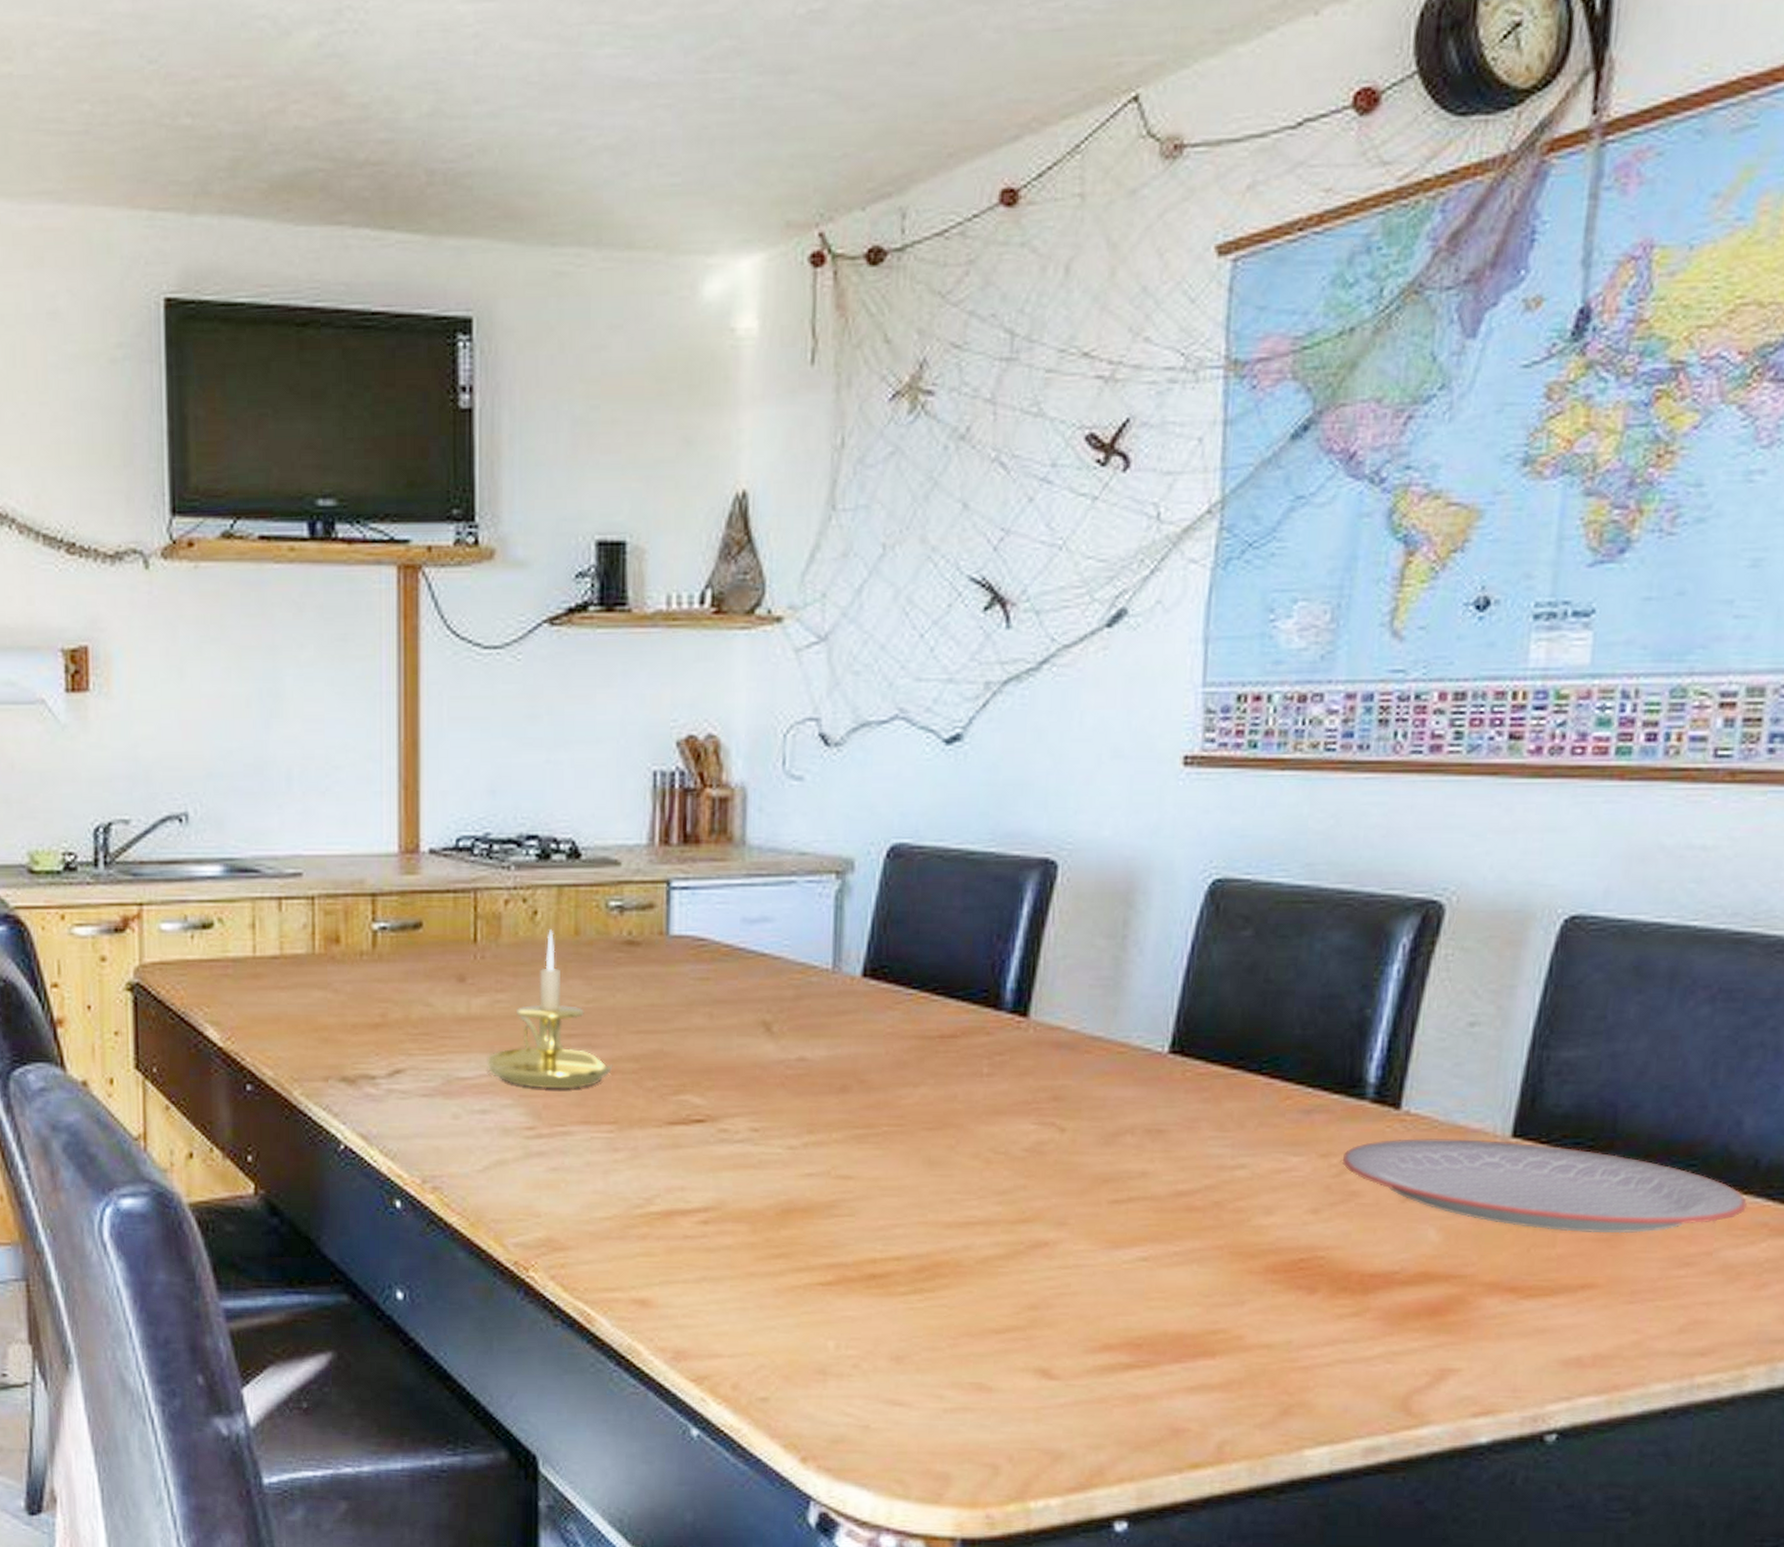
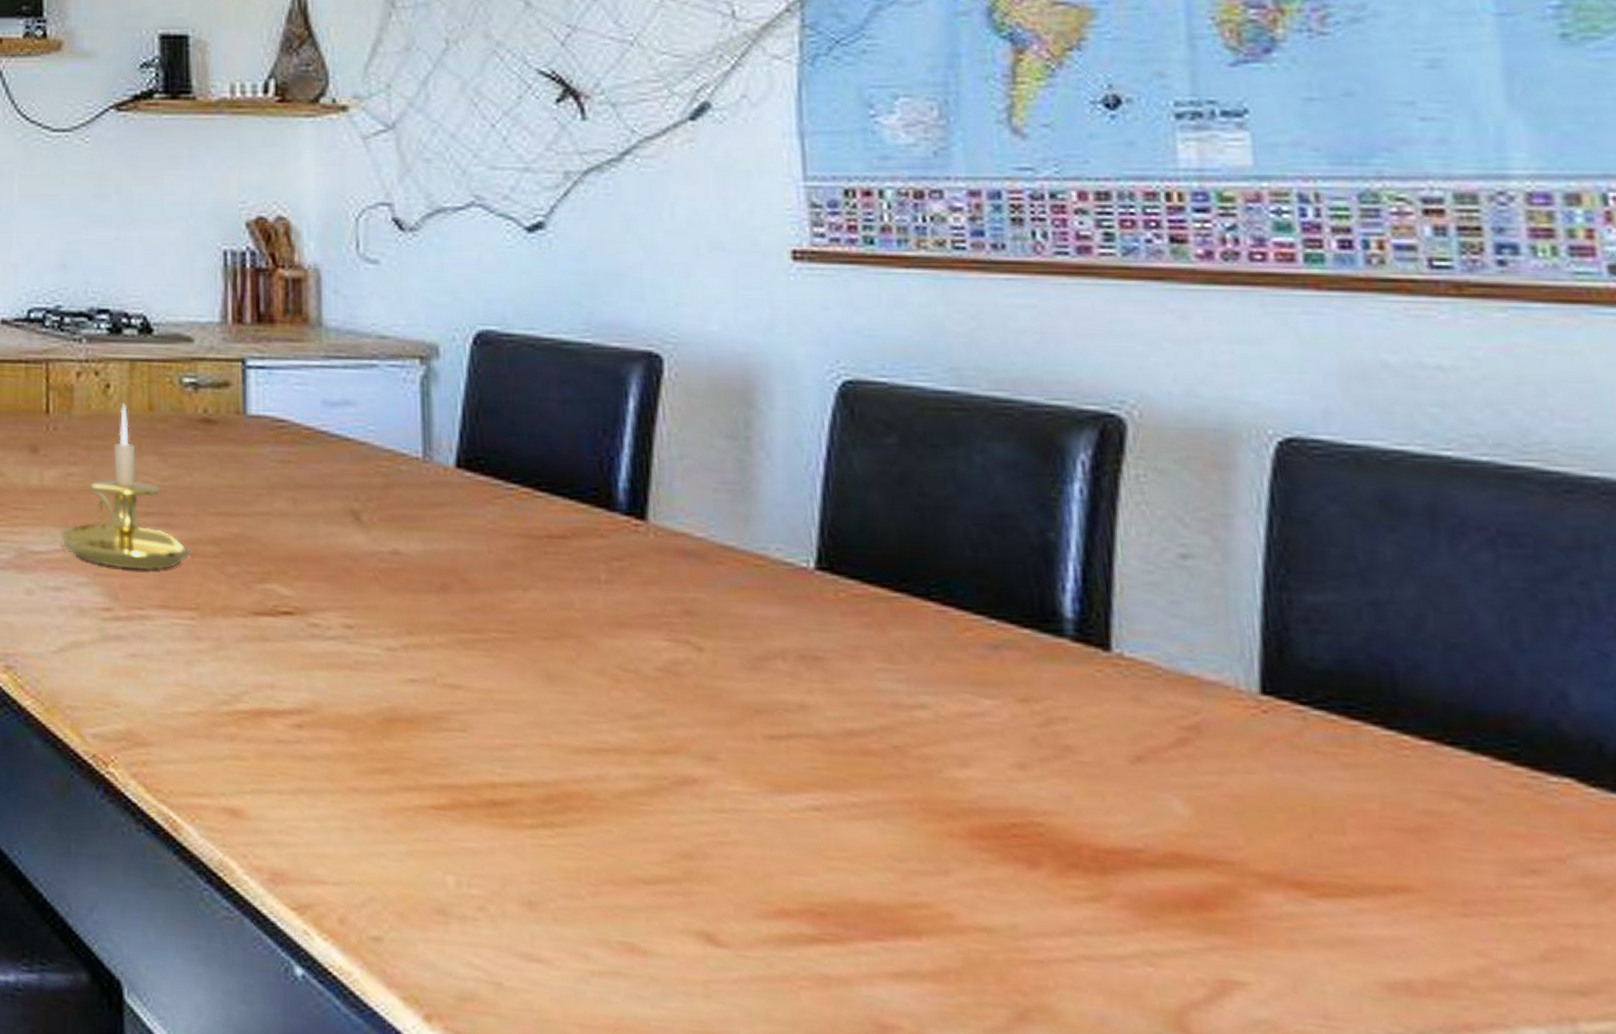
plate: present [1343,1138,1747,1234] -> none [1047,687,1600,826]

